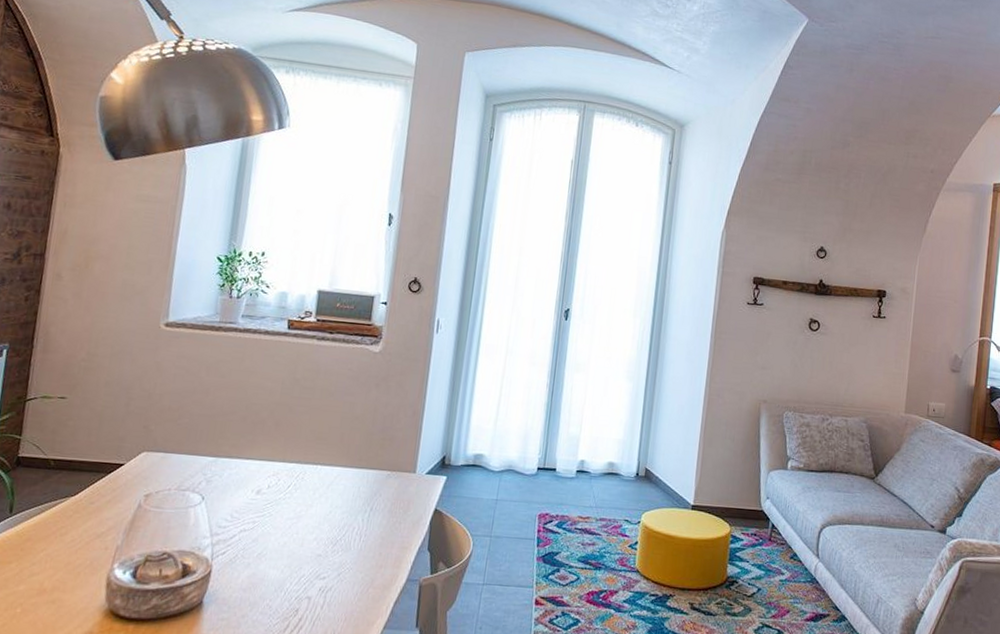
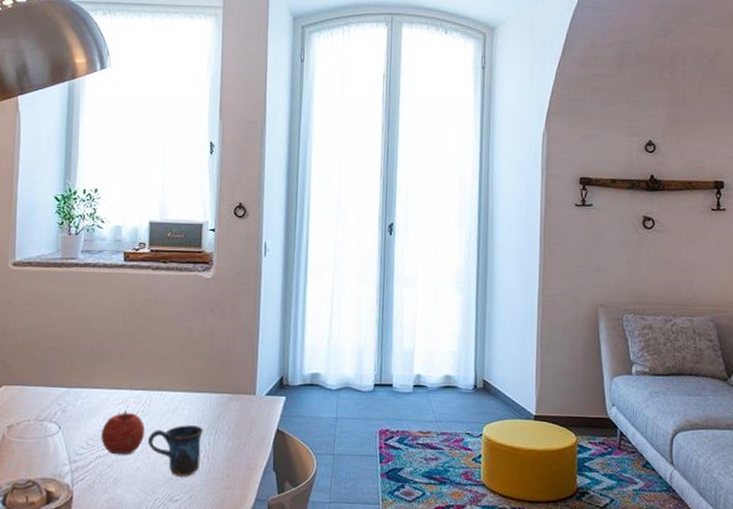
fruit: none [247,483,296,530] -> present [101,410,145,455]
mug: none [297,501,358,554] -> present [147,425,203,477]

